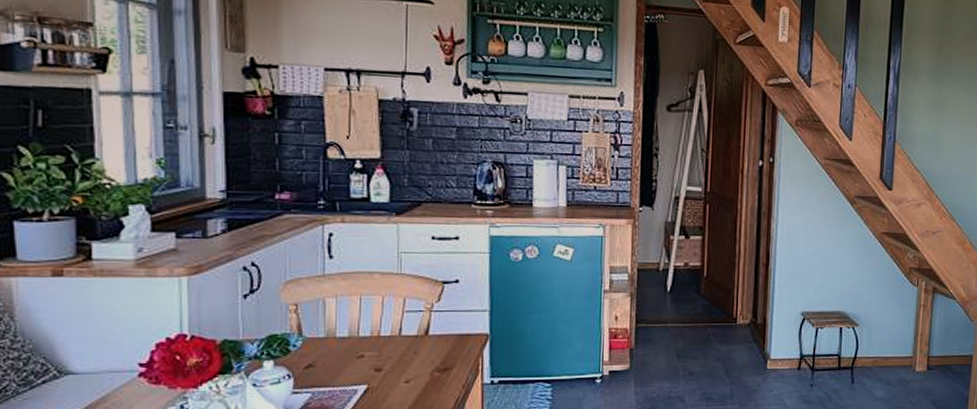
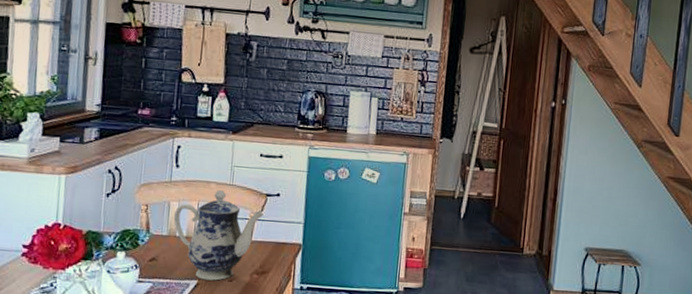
teapot: none [330,280,441,384] -> present [173,189,264,281]

